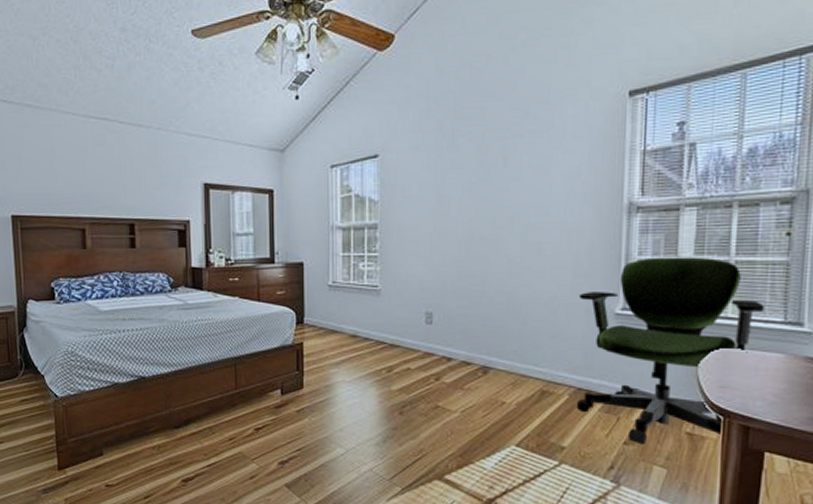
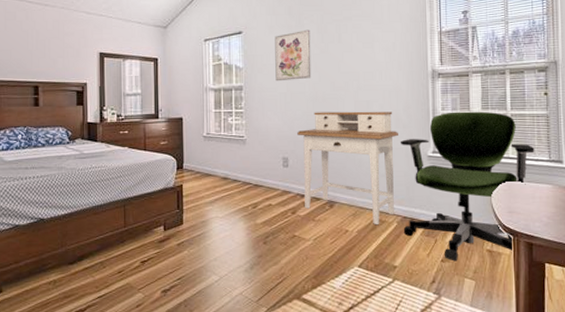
wall art: none [420,151,467,218] -> present [275,29,312,82]
desk: none [445,256,577,396] -> present [297,111,398,224]

